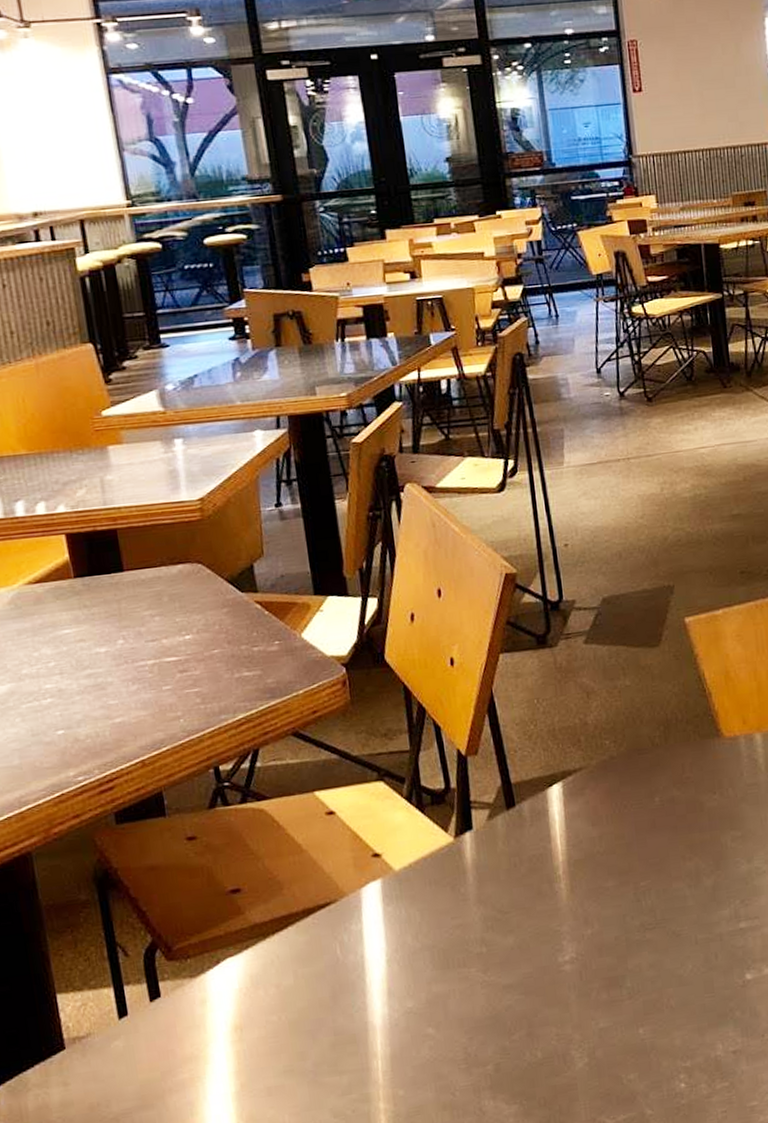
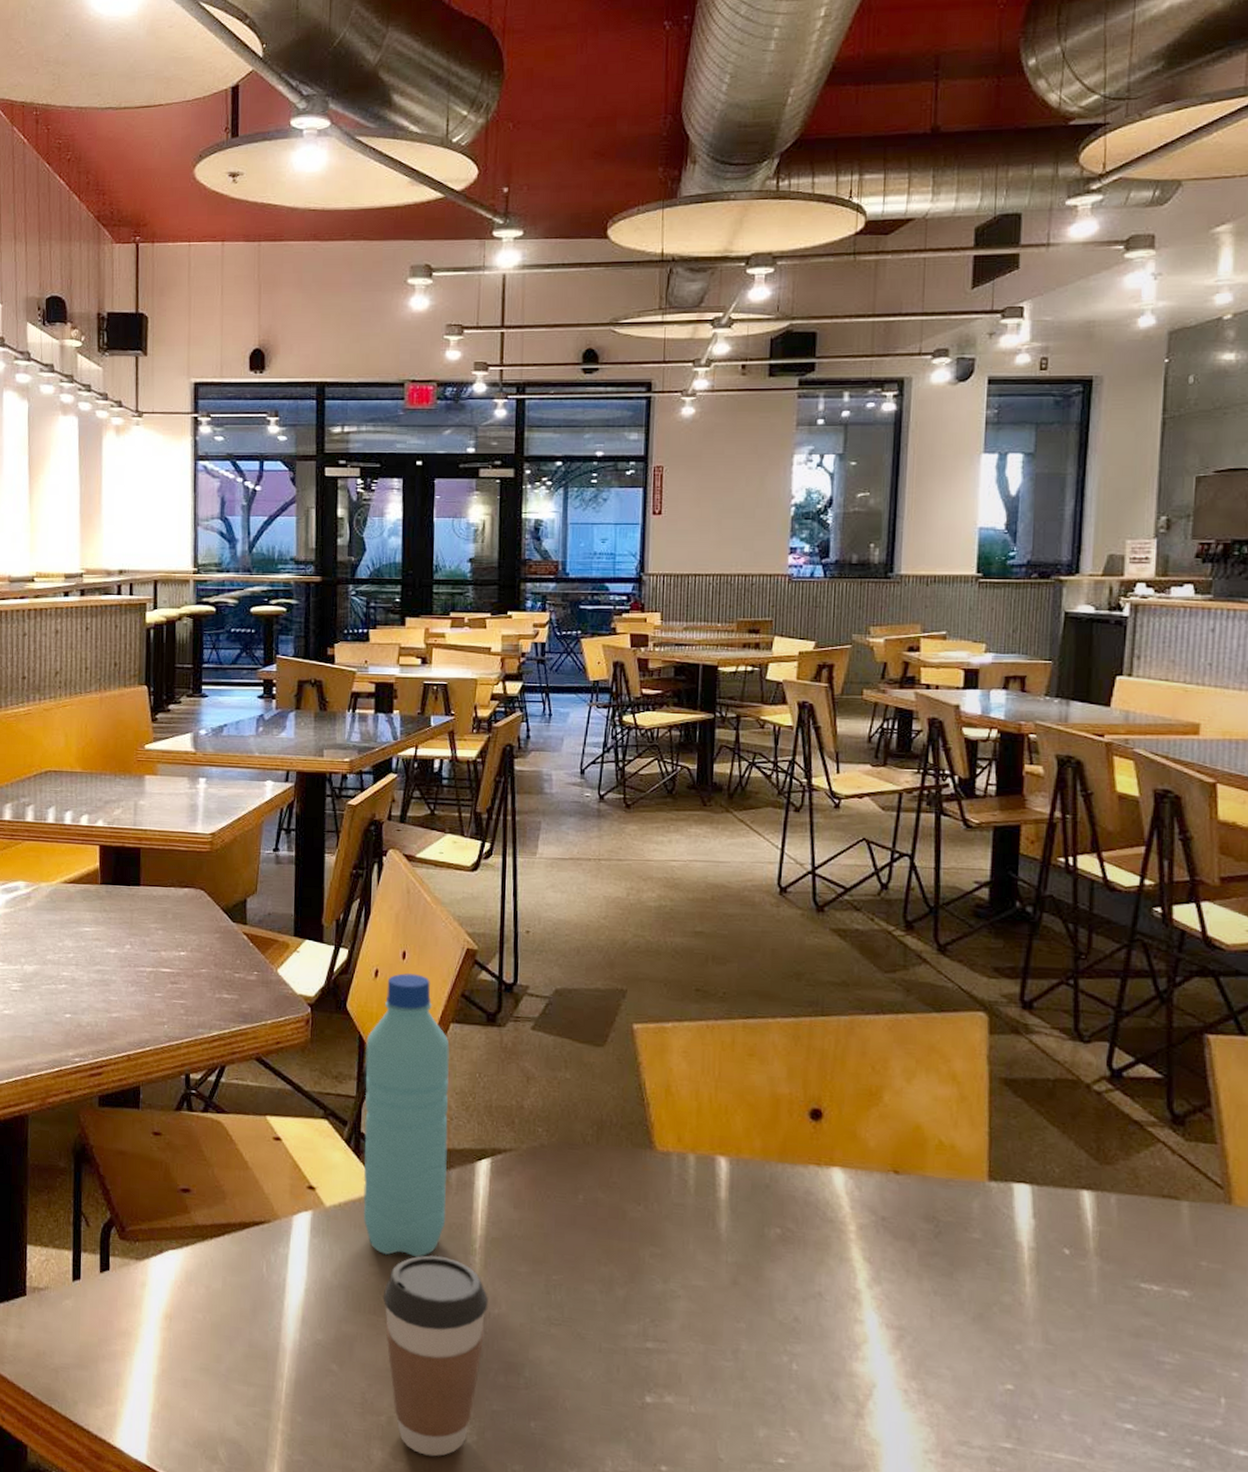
water bottle: none [411,609,525,905] -> present [363,973,450,1257]
coffee cup: none [470,891,581,1092] -> present [383,1255,488,1457]

